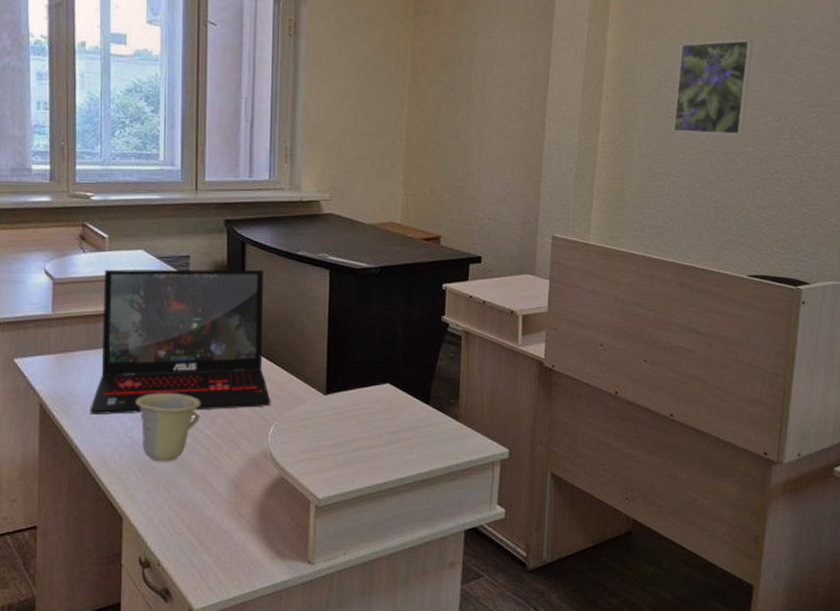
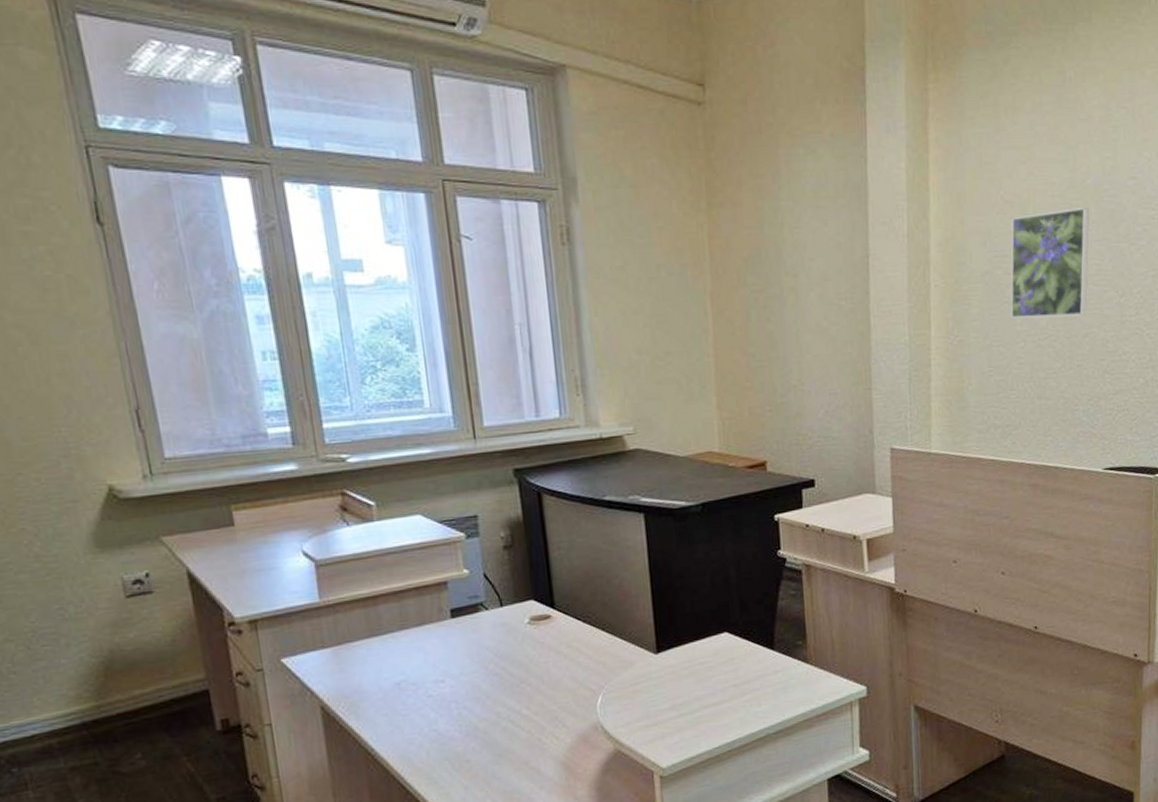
laptop: present [89,269,271,414] -> none [376,521,596,711]
cup: present [135,393,200,462] -> none [435,673,515,753]

